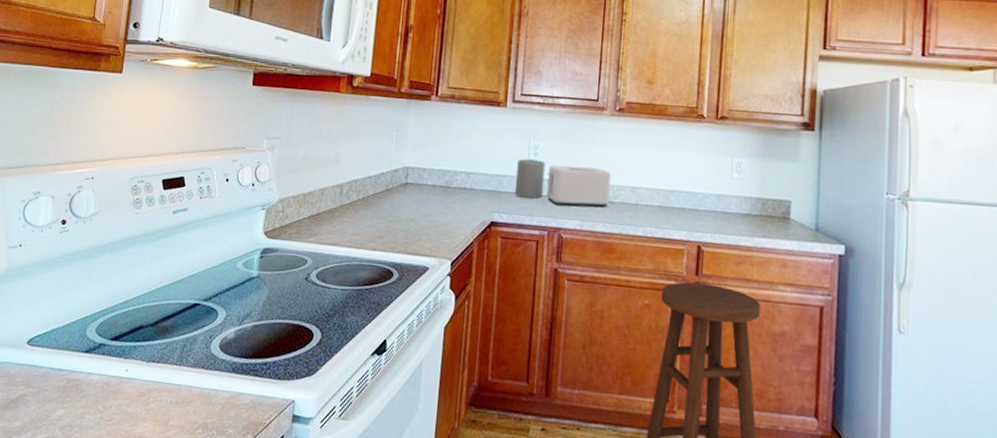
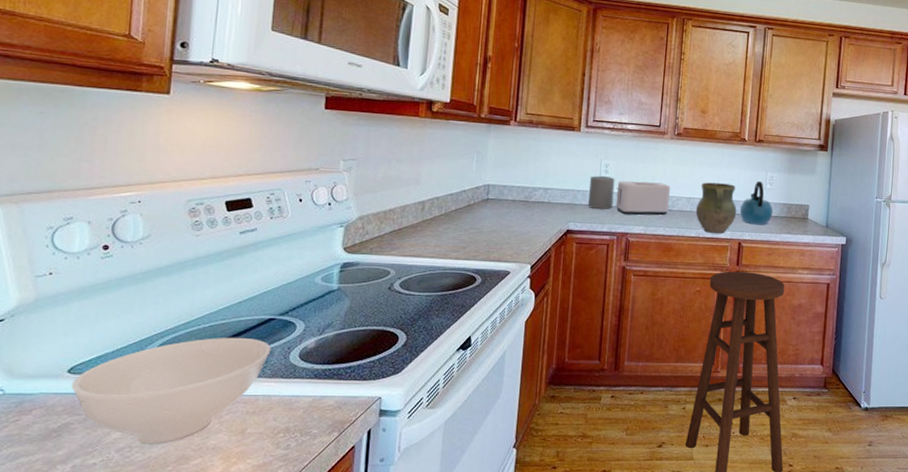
bowl: none [28,320,195,427] -> present [71,337,271,444]
ceramic jug: none [642,168,695,235] -> present [695,182,737,235]
kettle: none [698,168,743,225] -> present [739,181,773,225]

